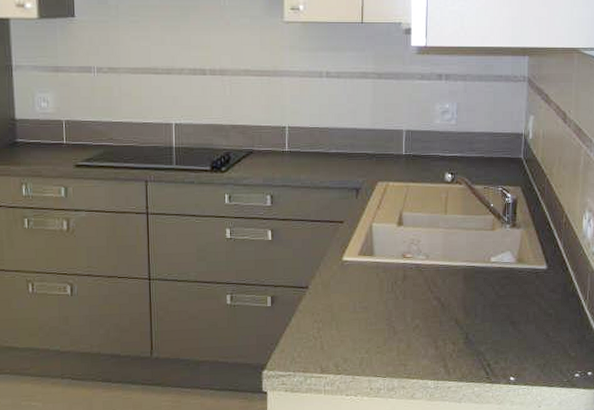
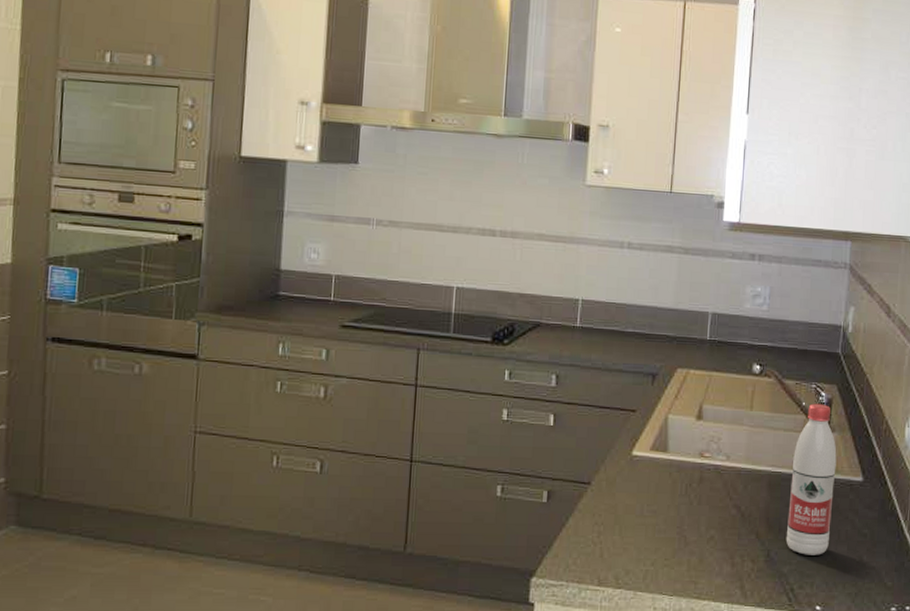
water bottle: none [481,204,523,335] -> present [785,403,837,555]

